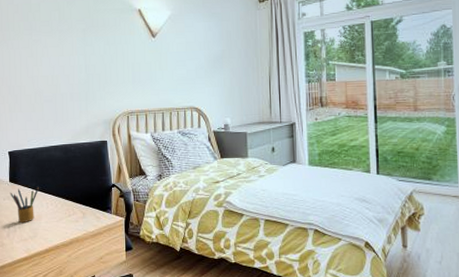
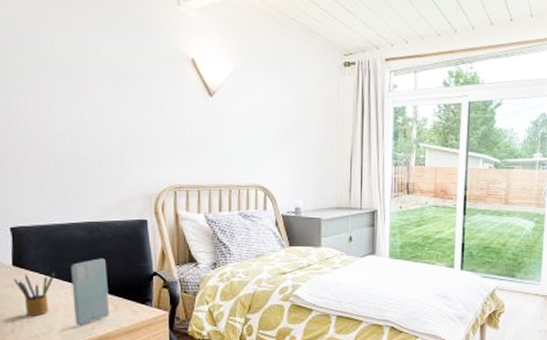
smartphone: none [51,174,80,231] -> present [71,258,110,326]

